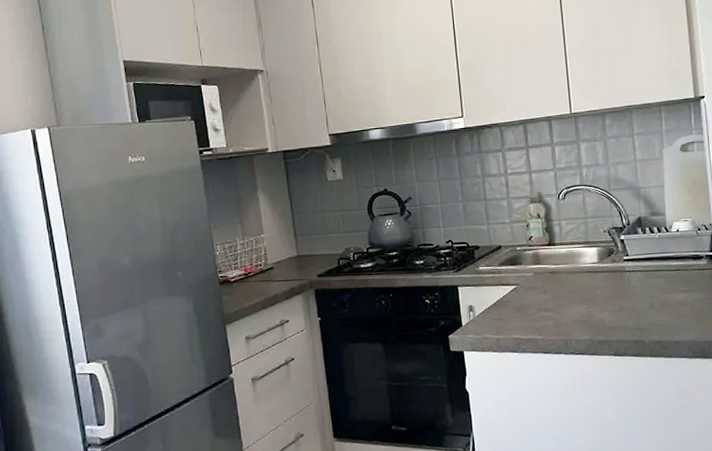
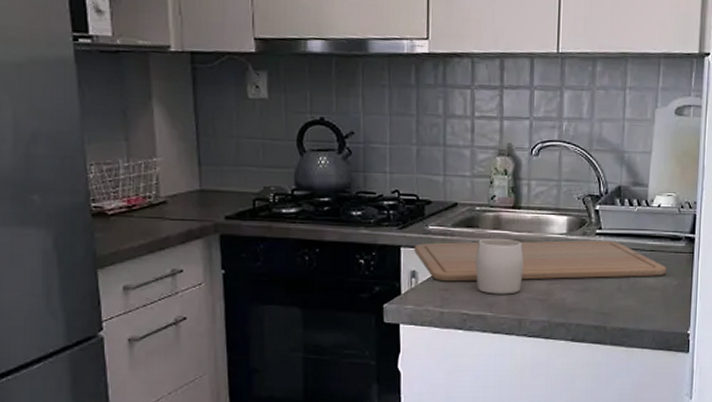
chopping board: none [469,264,693,313] -> present [414,240,666,282]
mug: none [521,271,564,320] -> present [475,238,524,295]

